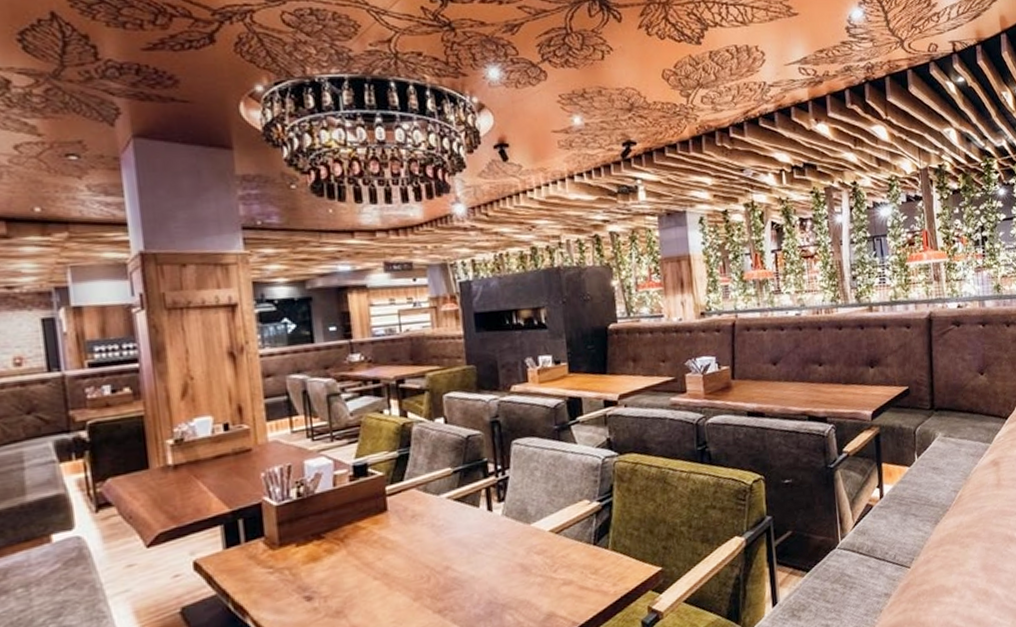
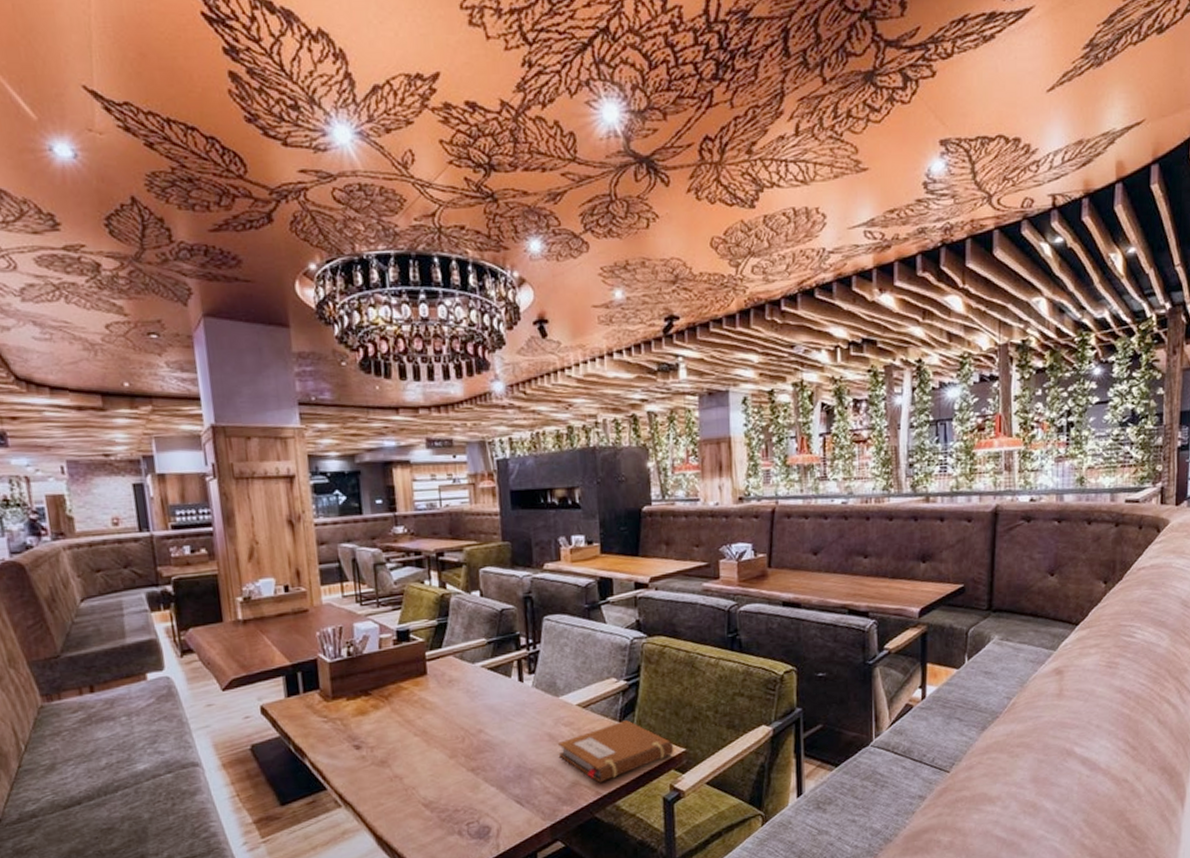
notebook: none [530,543,651,612] -> present [557,720,674,783]

